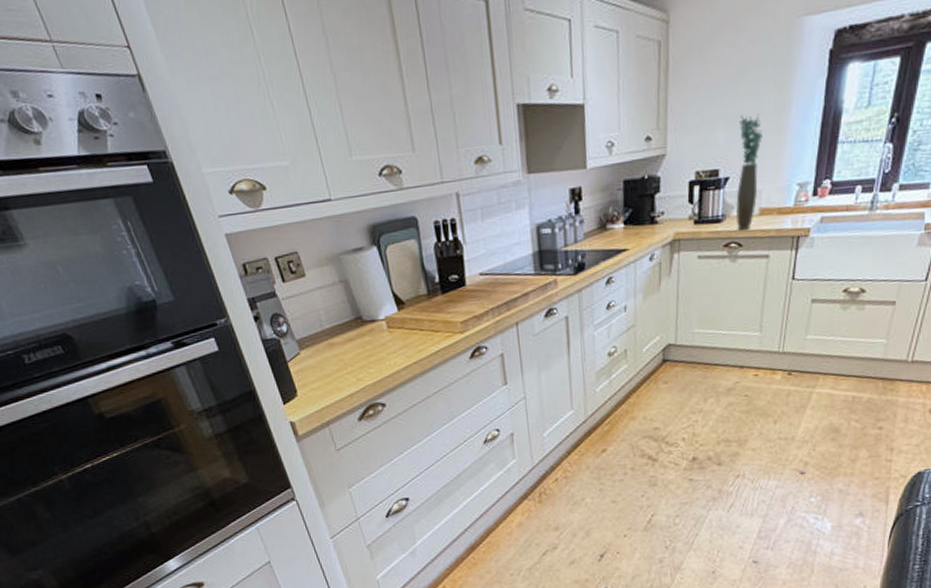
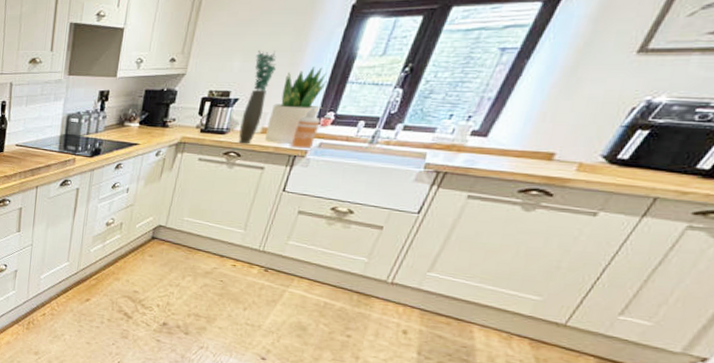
planter: none [764,127,817,225] -> present [265,67,327,144]
soap dispenser: none [792,174,818,228] -> present [290,106,323,150]

